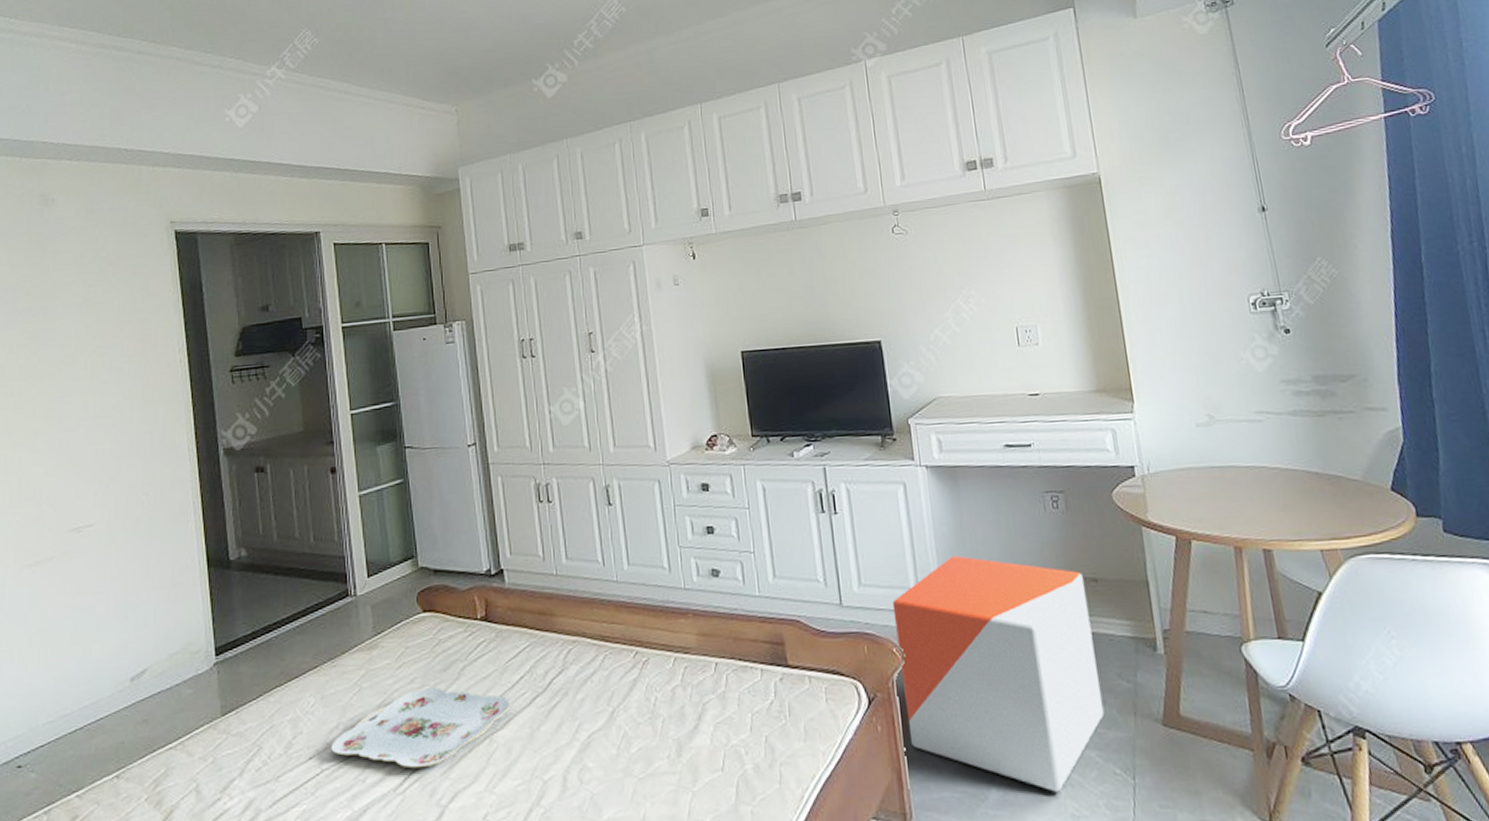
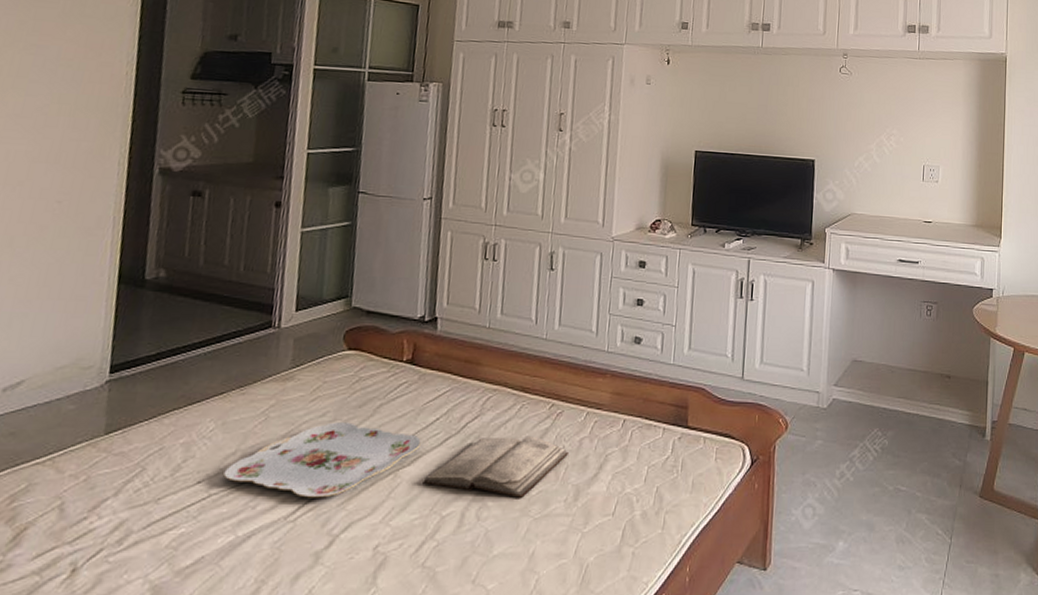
diary: none [519,688,664,757] -> present [423,435,570,498]
stool: present [892,556,1105,792] -> none [781,346,940,547]

